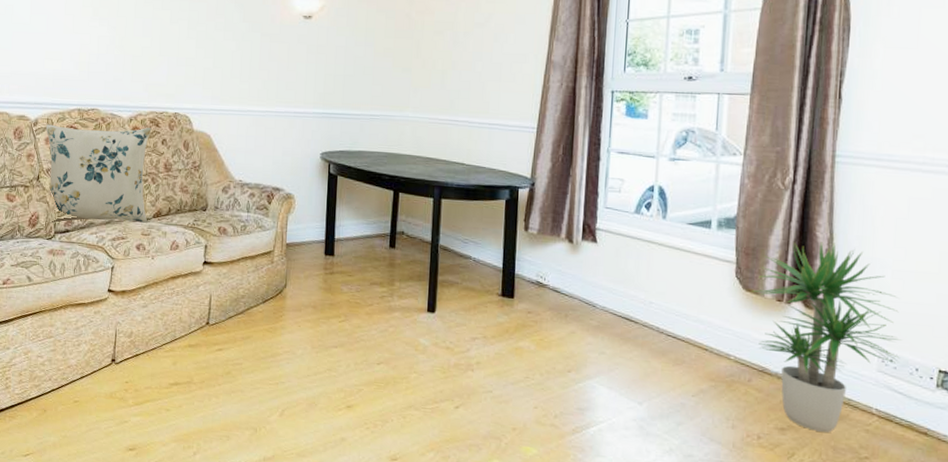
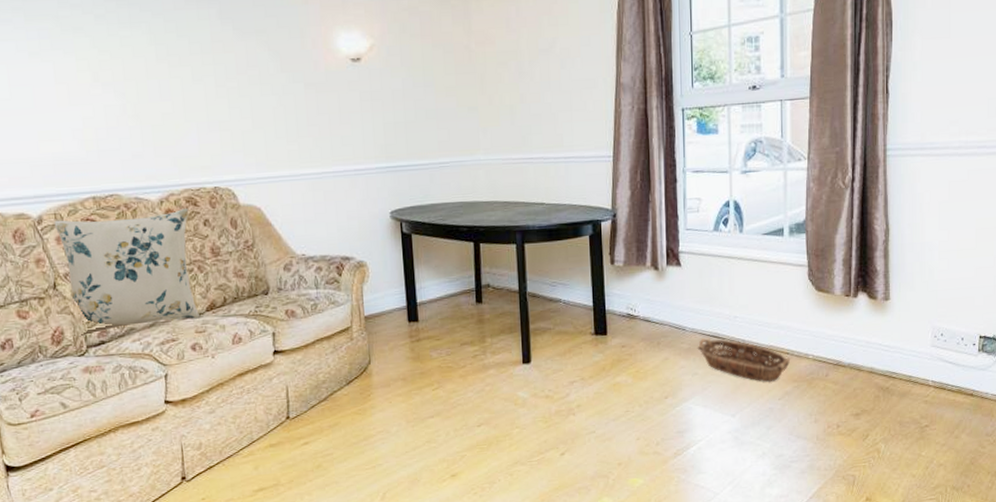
basket: none [606,319,709,376] -> present [697,338,791,382]
potted plant: present [751,242,901,433] -> none [822,233,949,411]

